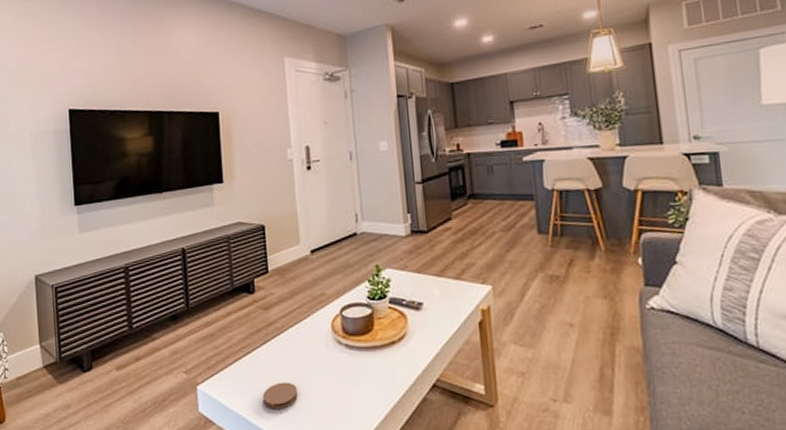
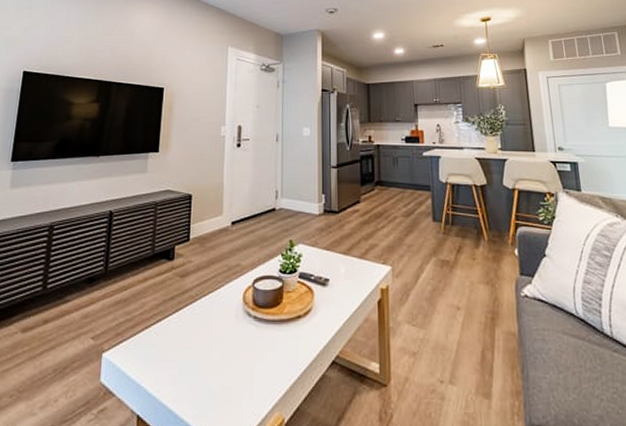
coaster: present [262,382,298,410] -> none [166,353,203,382]

